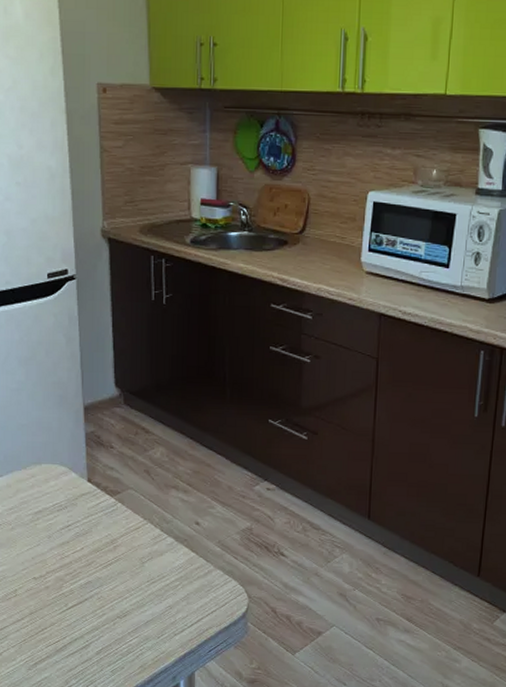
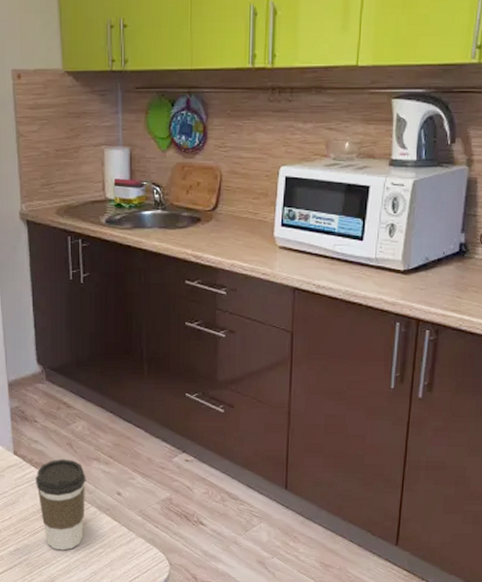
coffee cup: none [110,486,164,583] -> present [36,459,86,551]

